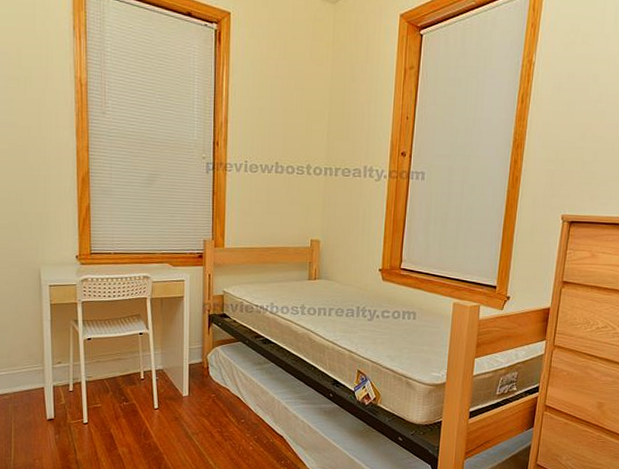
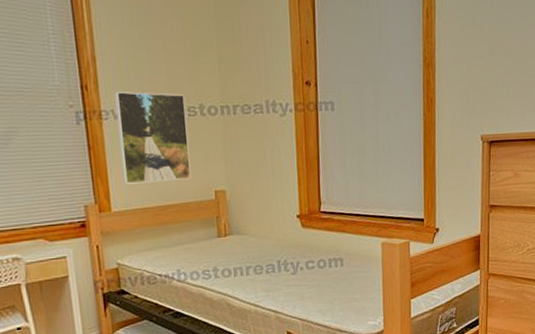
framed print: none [237,149,296,227] -> present [114,92,191,184]

